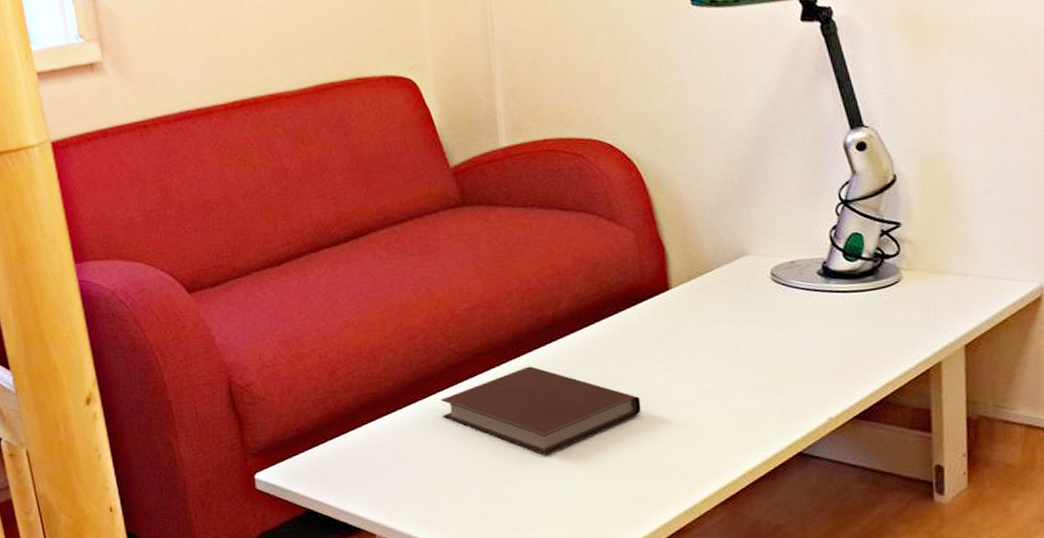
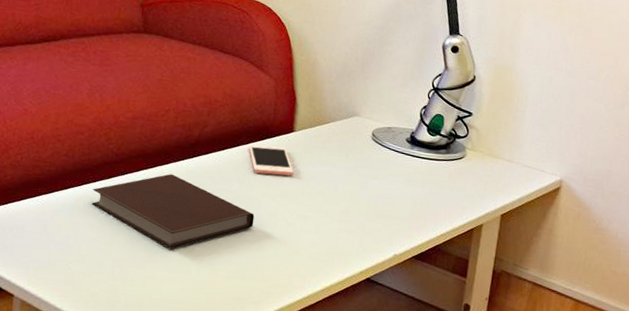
cell phone: none [617,310,679,348] -> present [249,144,294,176]

